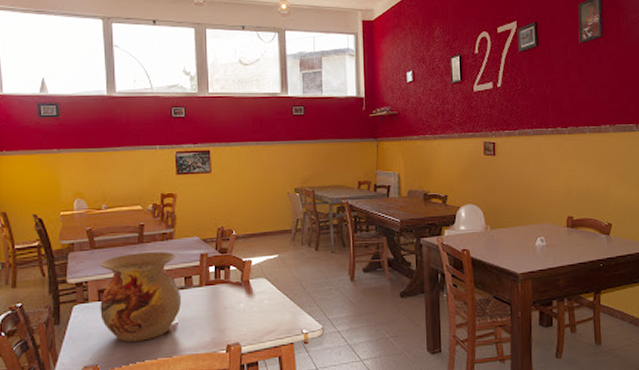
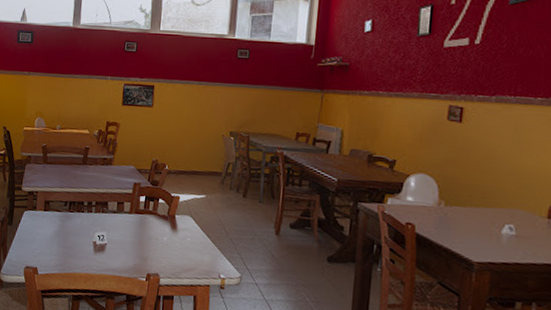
vase: present [100,251,181,342] -> none [44,172,112,254]

